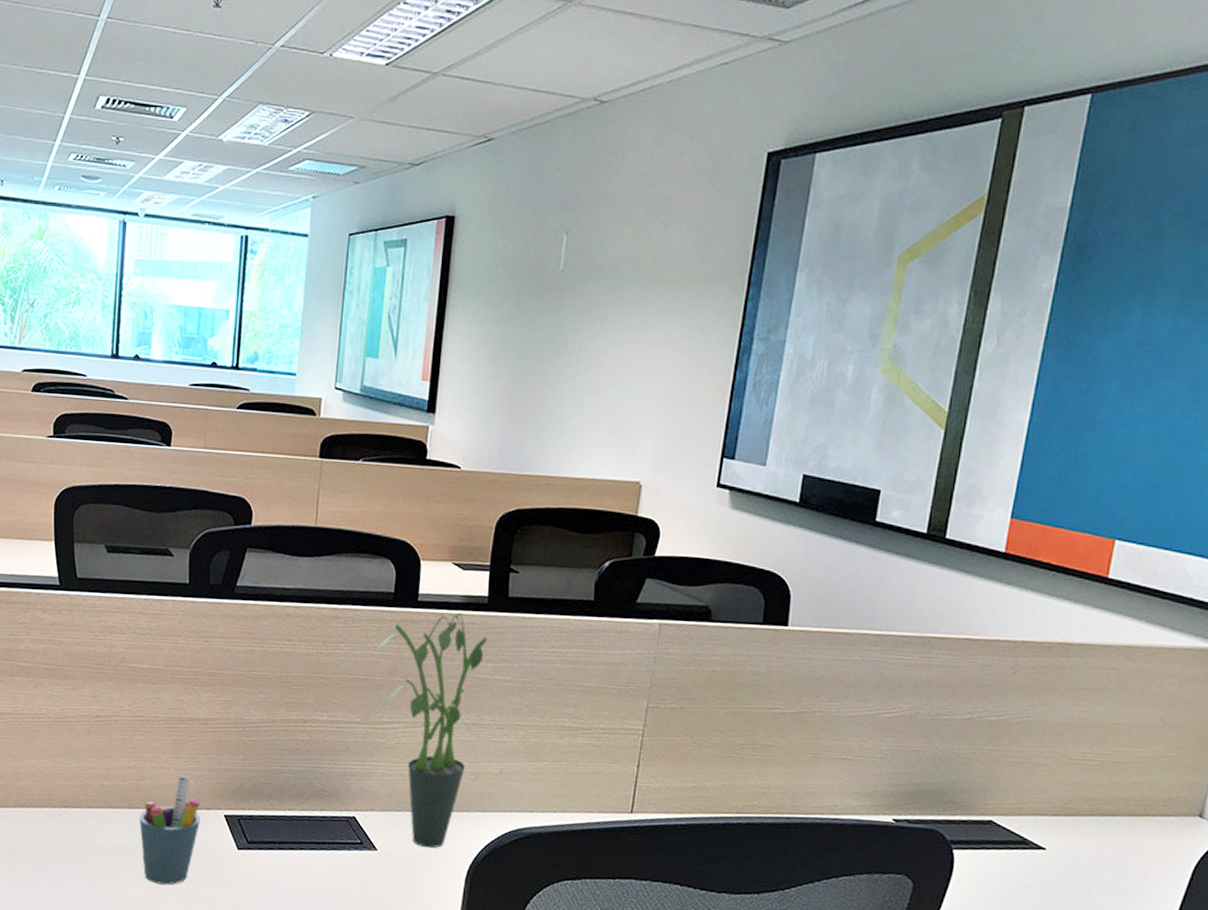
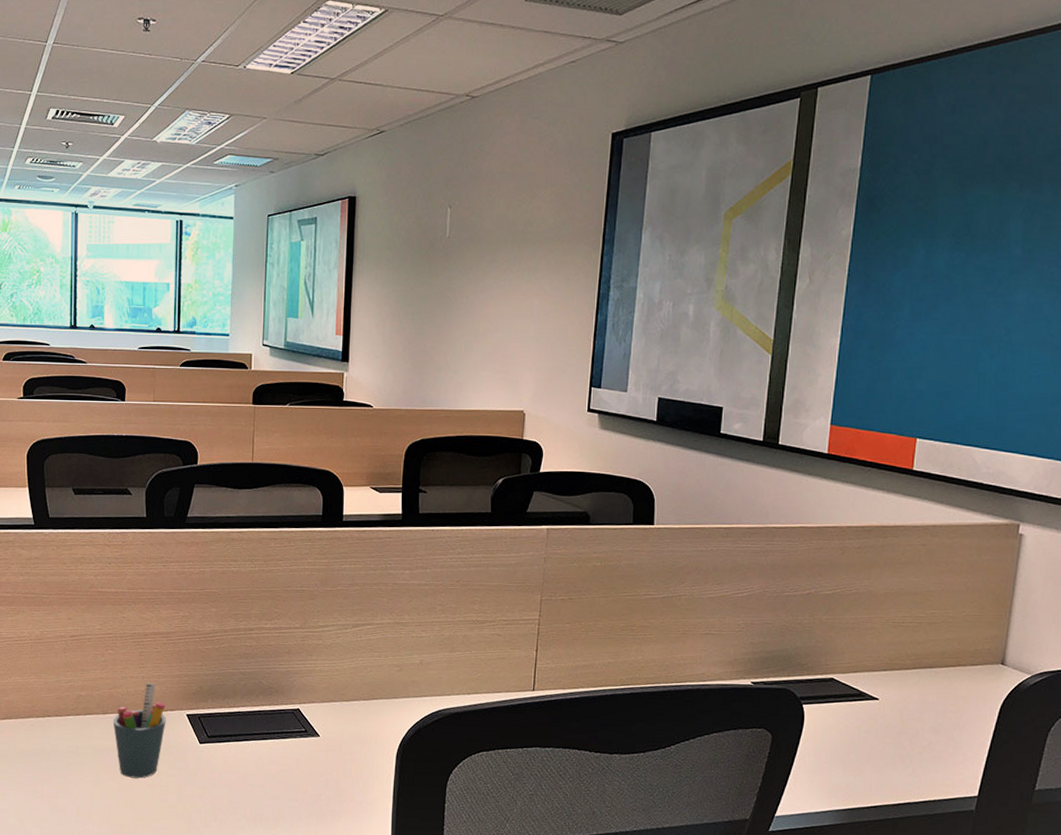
potted plant: present [377,612,488,848] -> none [310,529,404,732]

